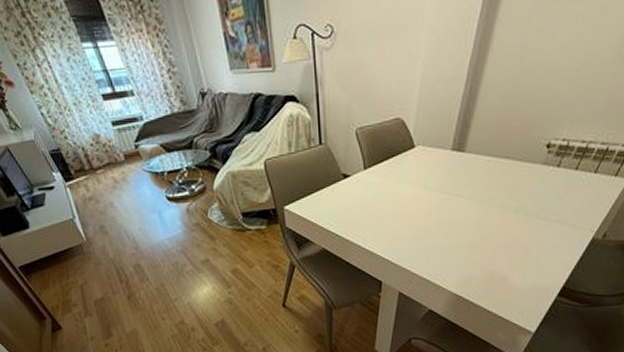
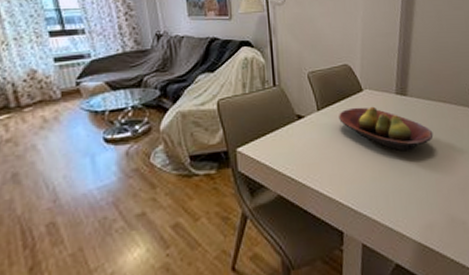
fruit bowl: none [386,164,488,211] -> present [339,106,434,152]

